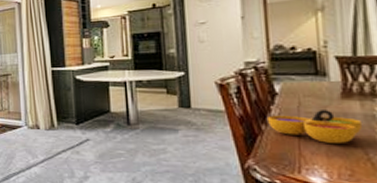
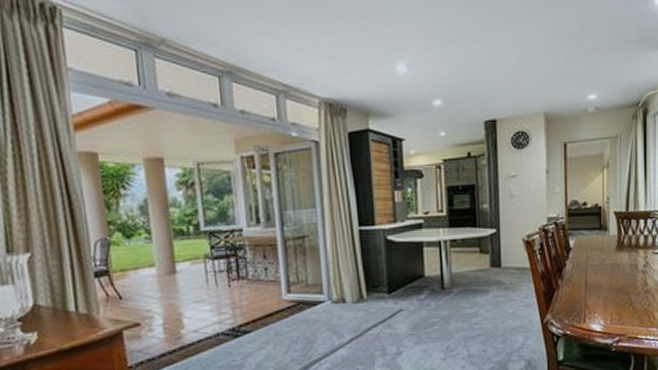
decorative bowl: present [268,110,363,144] -> none [563,262,629,293]

